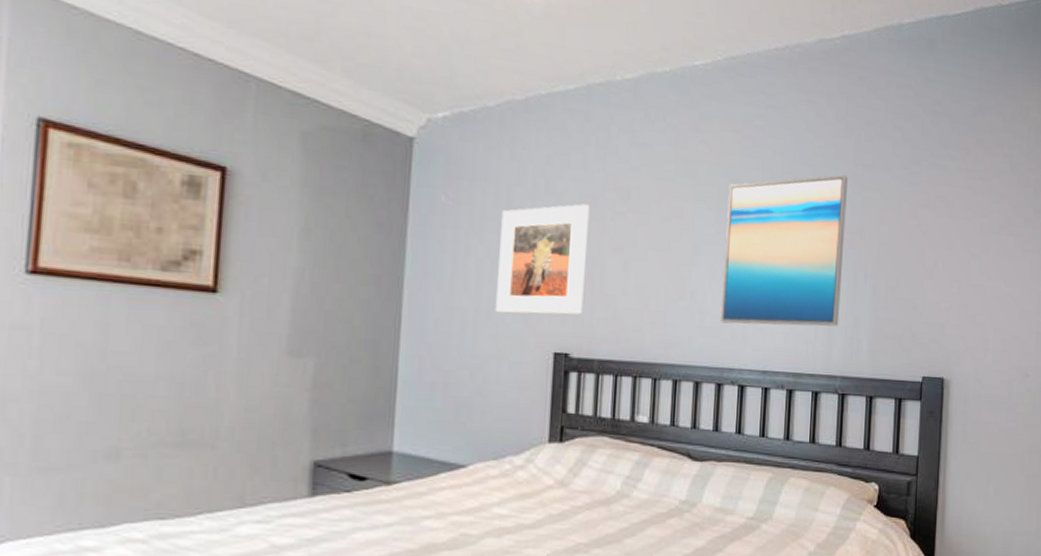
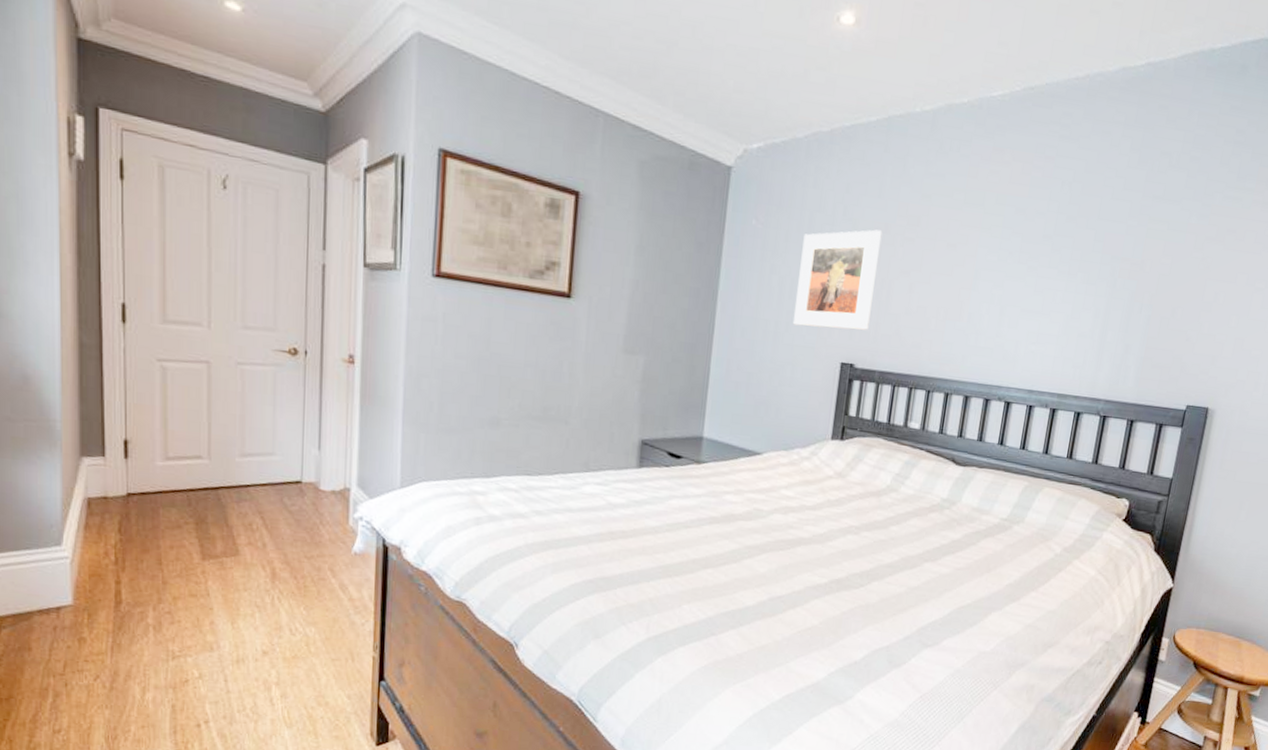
wall art: present [720,174,848,327] -> none [993,205,1135,353]

